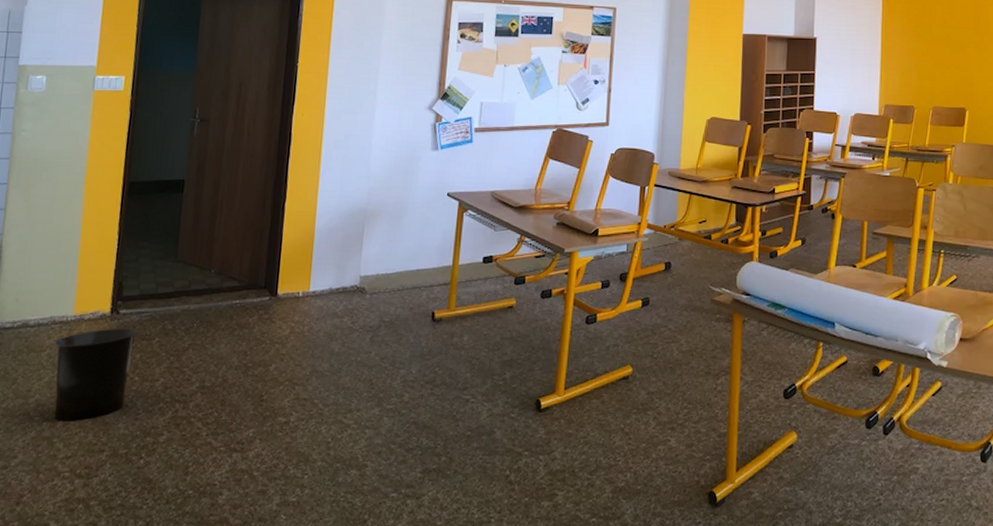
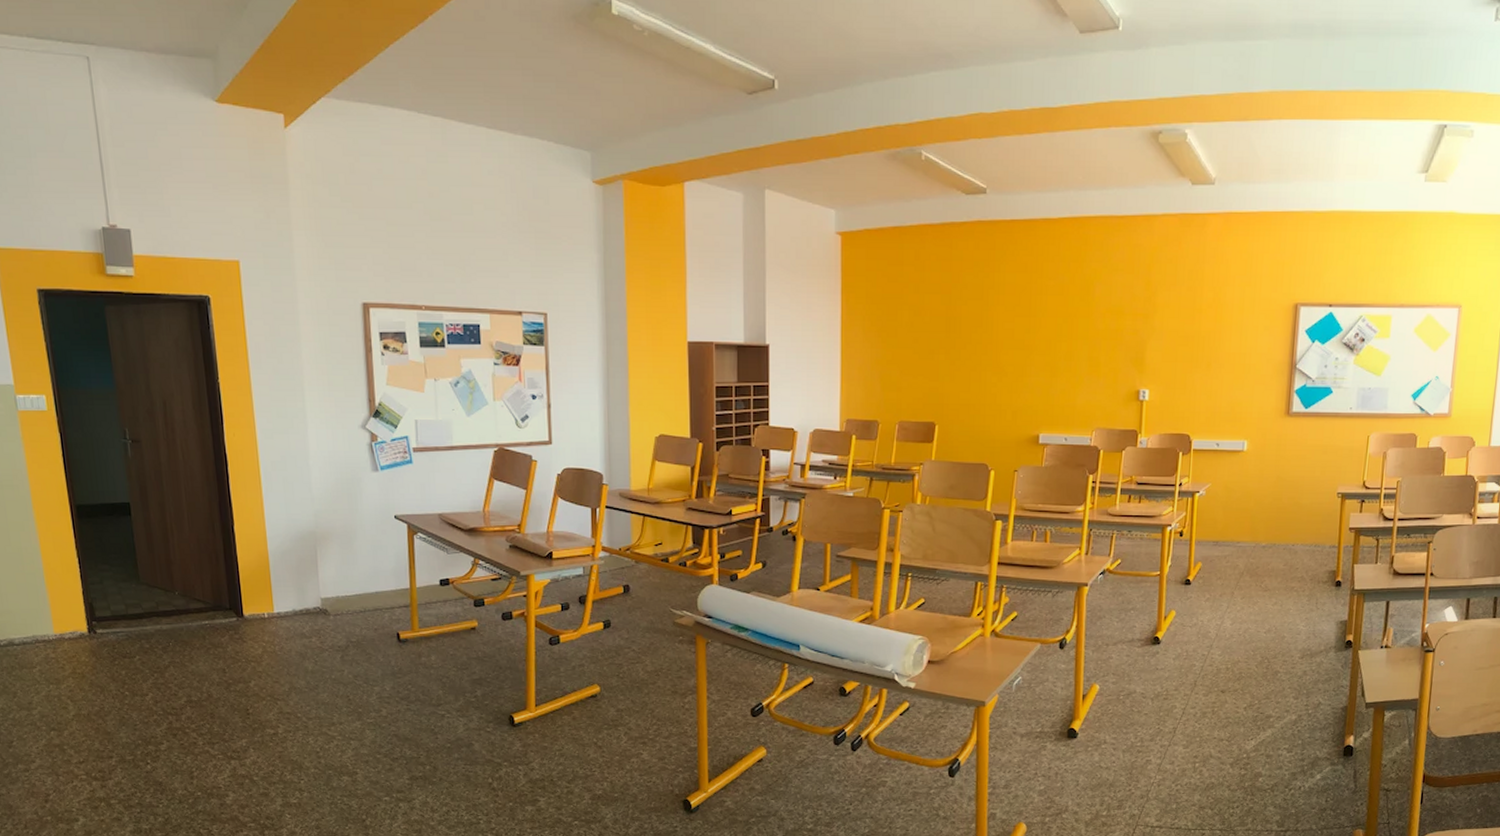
waste bin: present [53,328,138,421] -> none [42,646,121,731]

